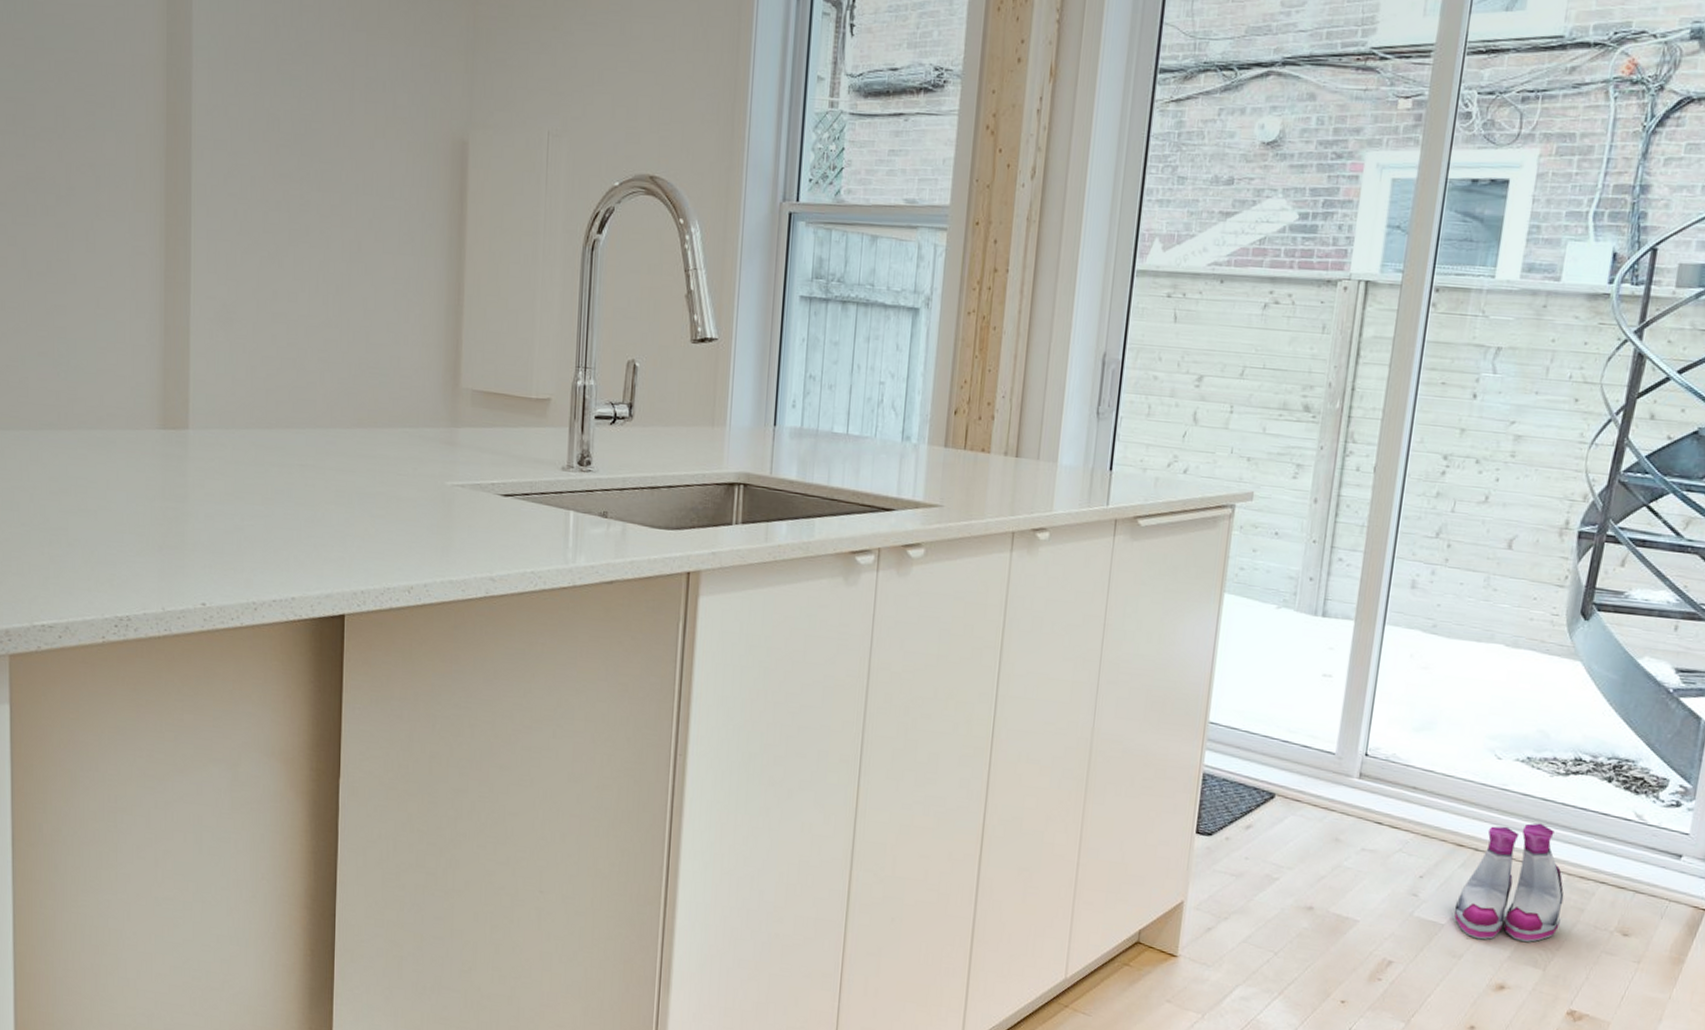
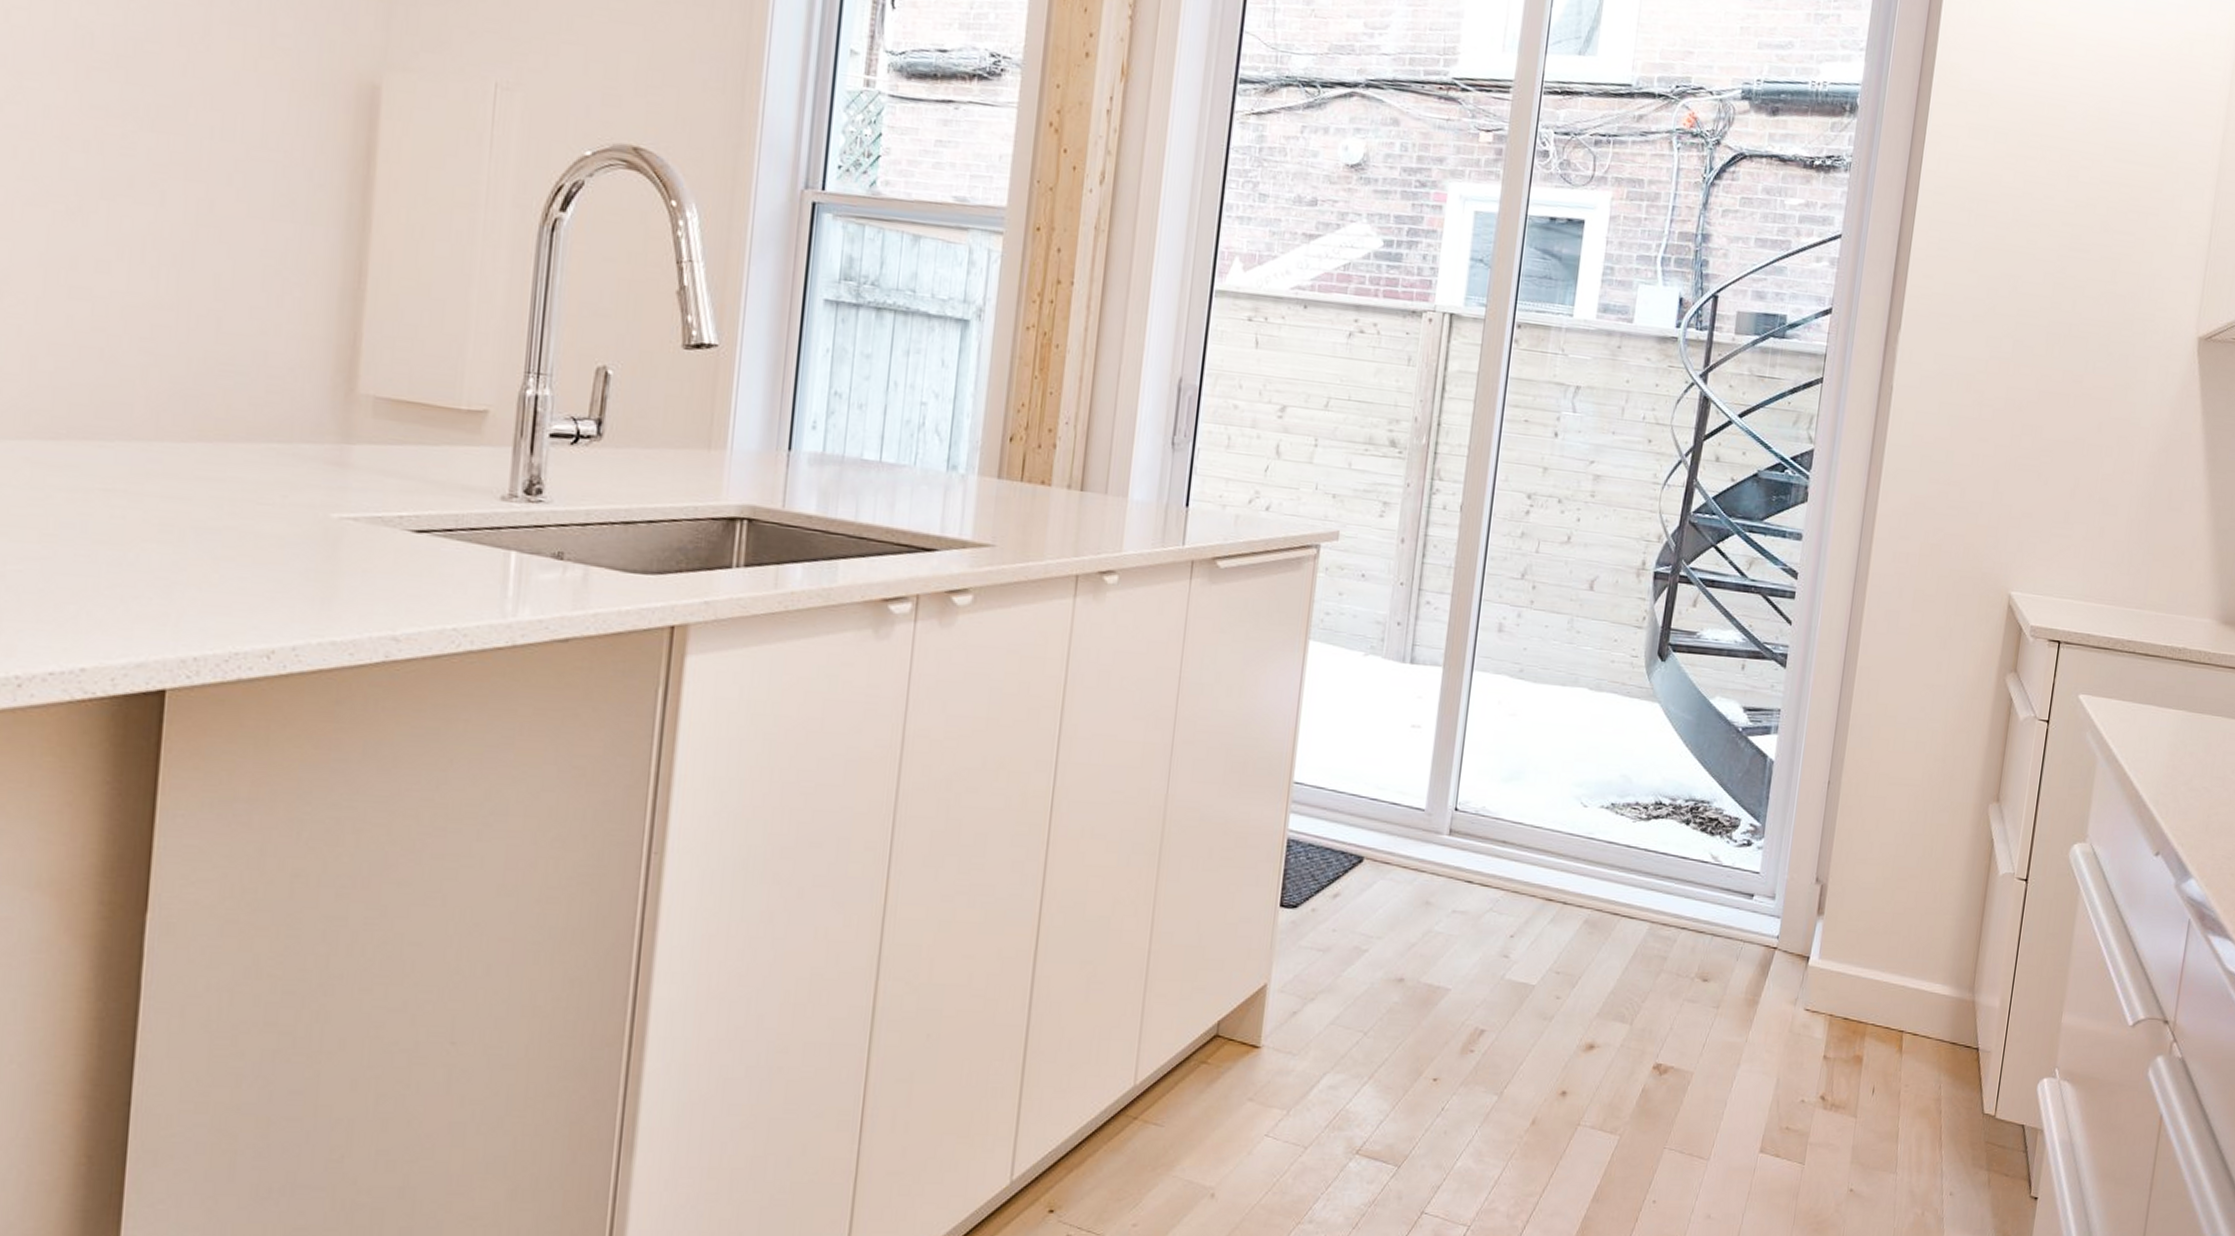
boots: present [1454,823,1564,942] -> none [1544,871,1648,998]

